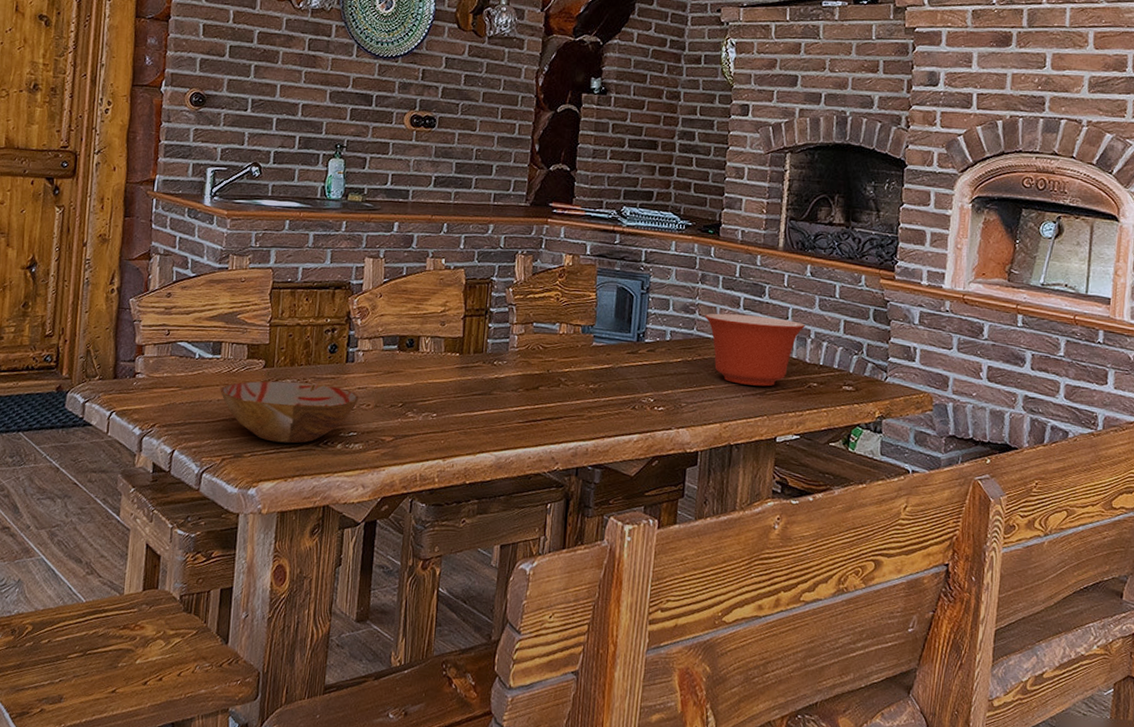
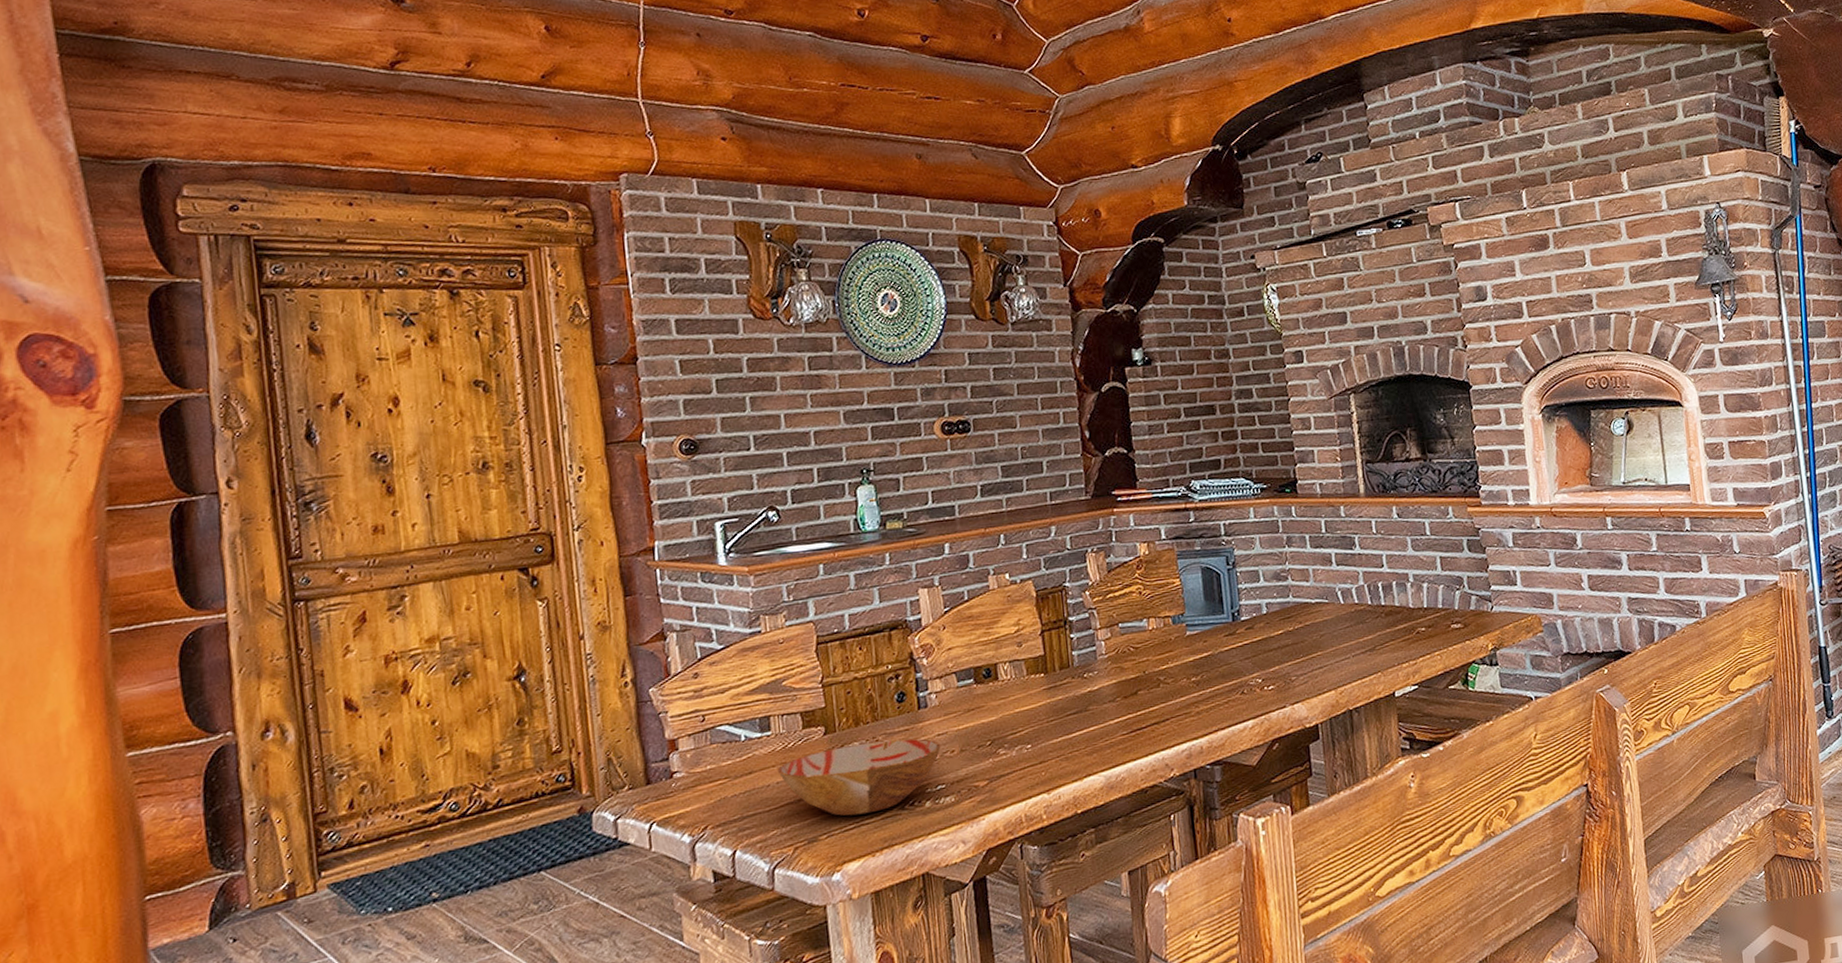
mixing bowl: present [705,313,805,387] -> none [1298,567,1402,645]

